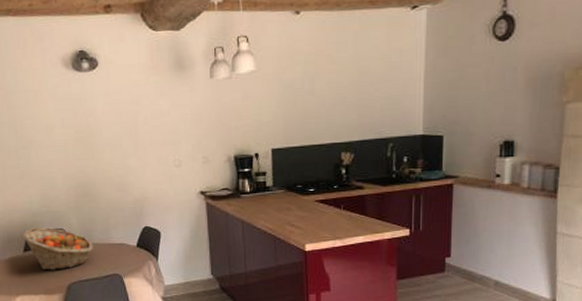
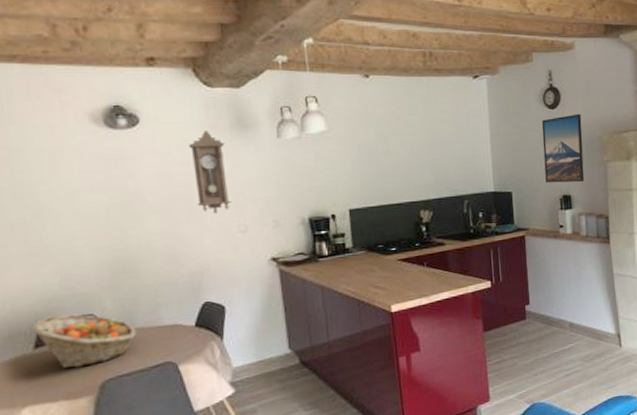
pendulum clock: none [136,72,169,148] -> present [188,130,232,213]
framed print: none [485,45,539,127] -> present [541,114,585,183]

